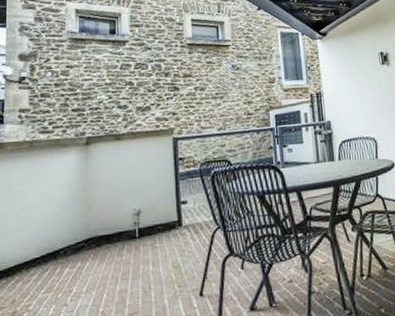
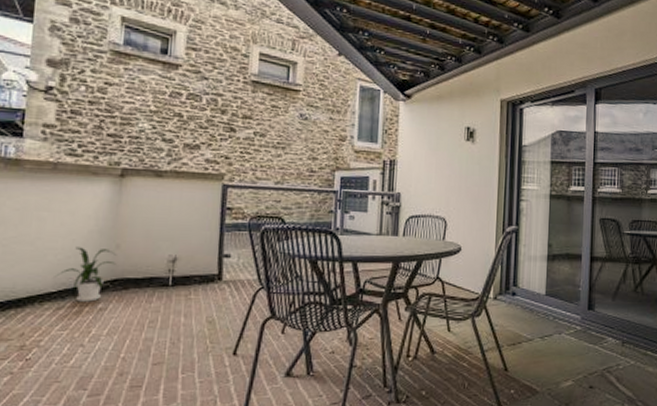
house plant: none [37,211,89,264] -> present [54,246,117,302]

